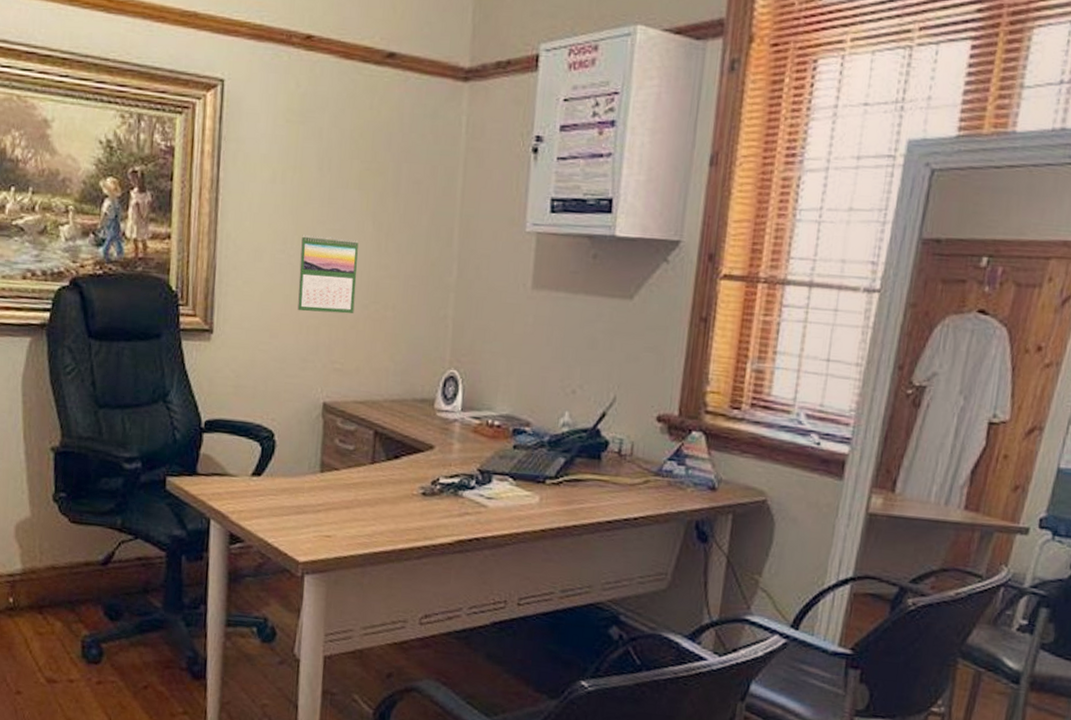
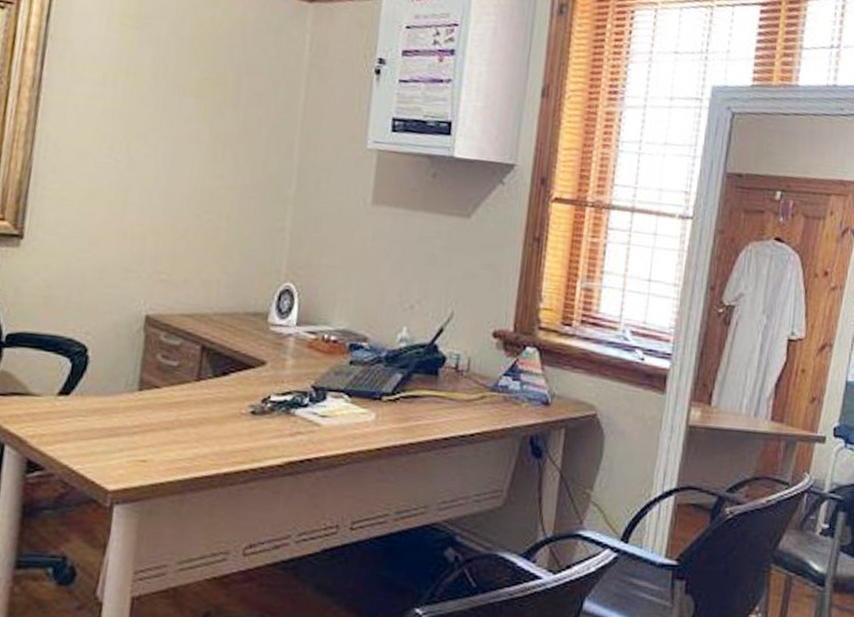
calendar: present [297,235,359,314] -> none [122,140,194,223]

